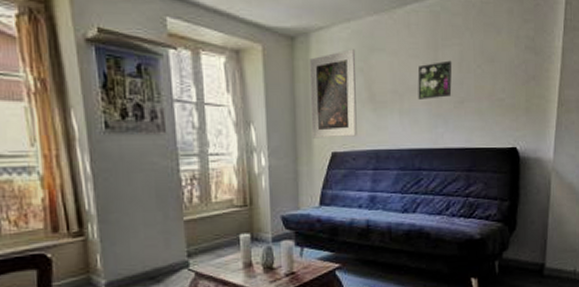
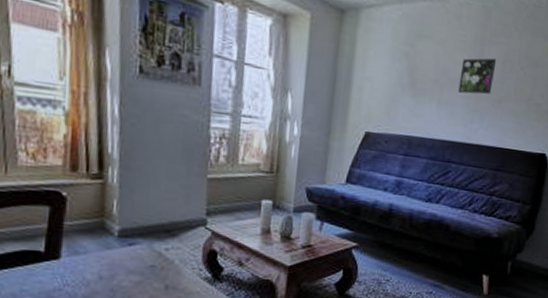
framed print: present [309,49,357,139] -> none [347,31,404,120]

